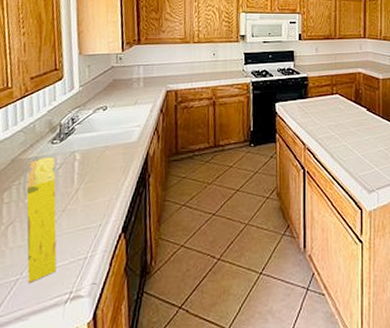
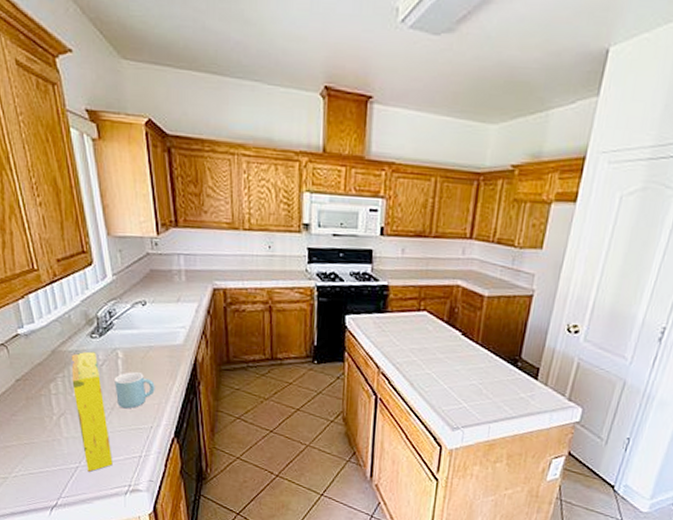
mug: none [68,172,108,209] -> present [115,372,155,409]

